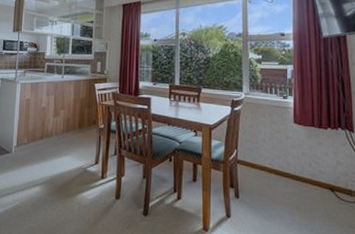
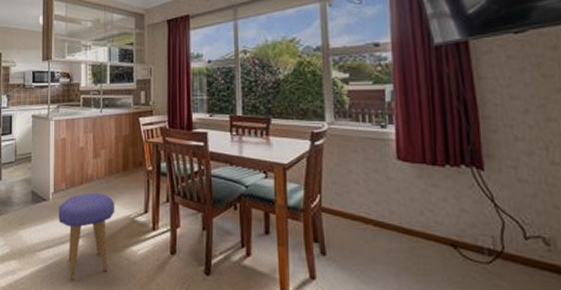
stool: none [19,146,71,222] -> present [58,192,115,280]

